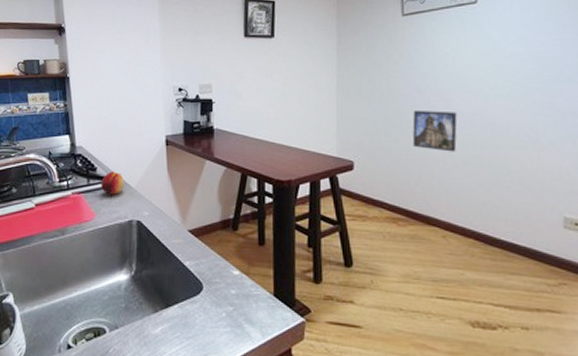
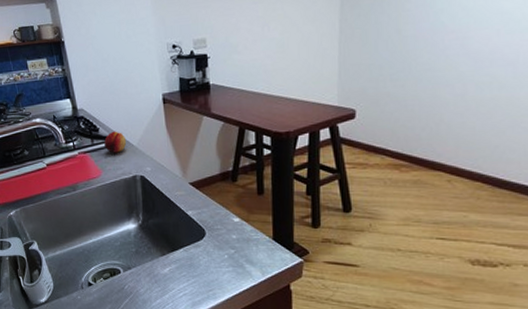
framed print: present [412,110,457,152] -> none [421,50,474,95]

